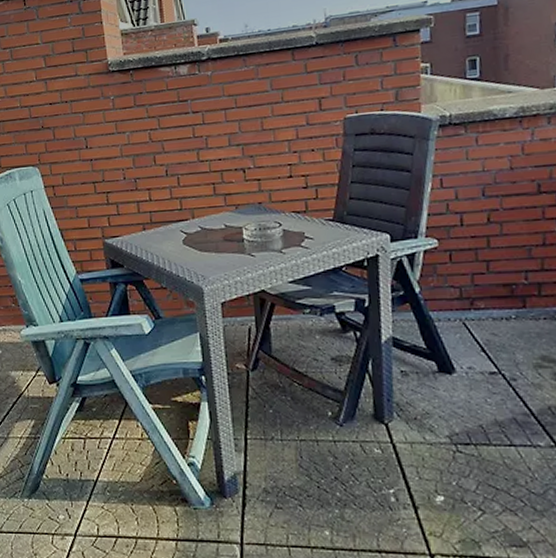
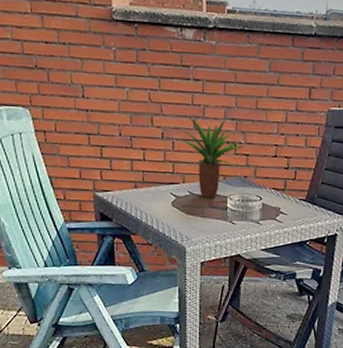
potted plant: none [187,147,254,232] -> present [182,118,244,198]

